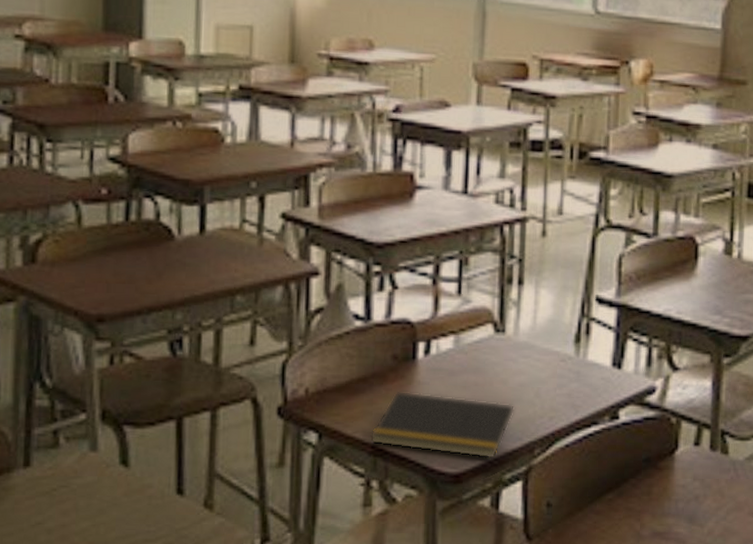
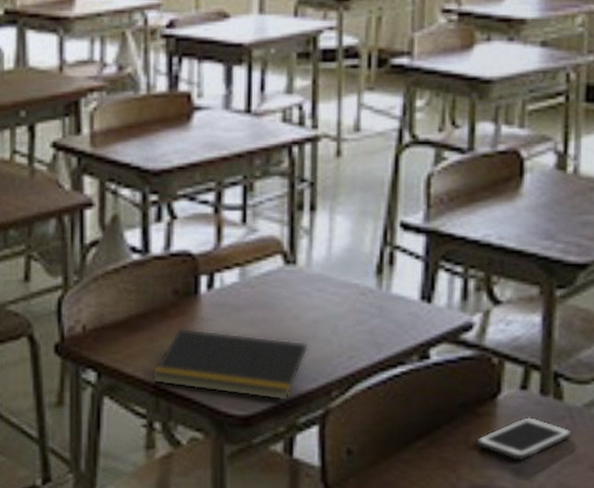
cell phone: none [657,469,736,509] -> present [476,416,573,461]

